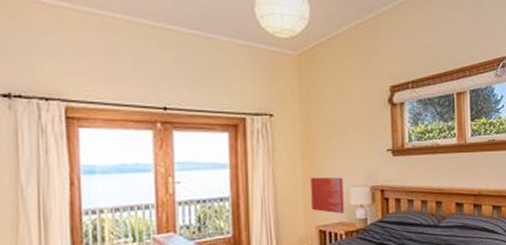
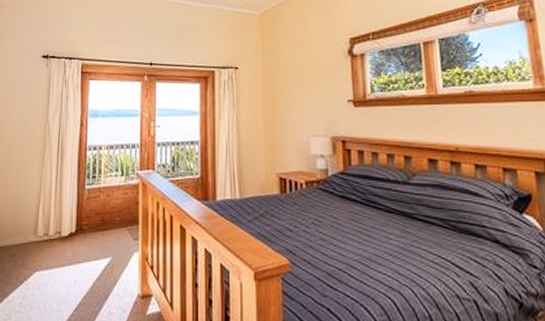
wall art: present [311,177,344,214] -> none [271,125,304,163]

